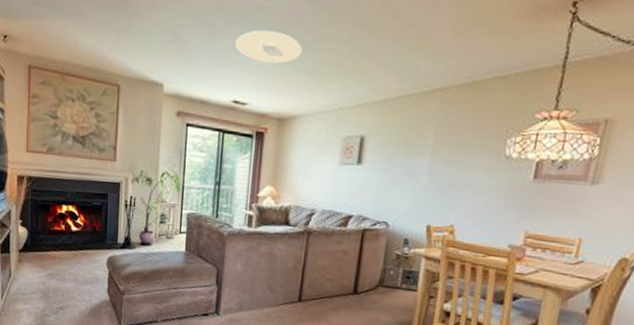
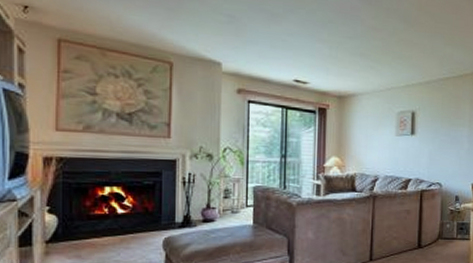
ceiling light: present [235,30,303,64] -> none [293,19,356,49]

